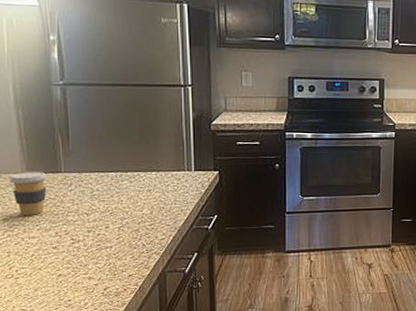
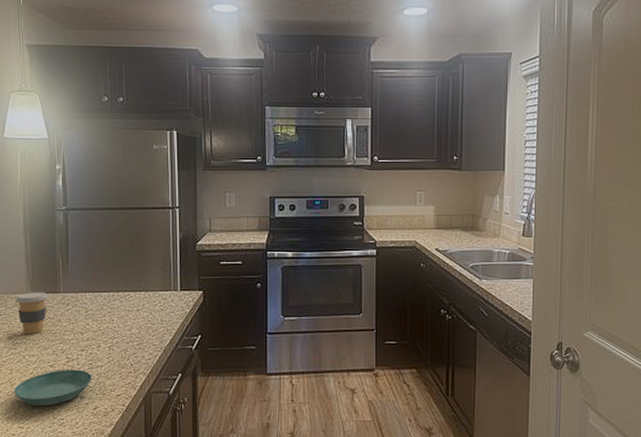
saucer: none [13,250,102,289] -> present [14,369,93,407]

